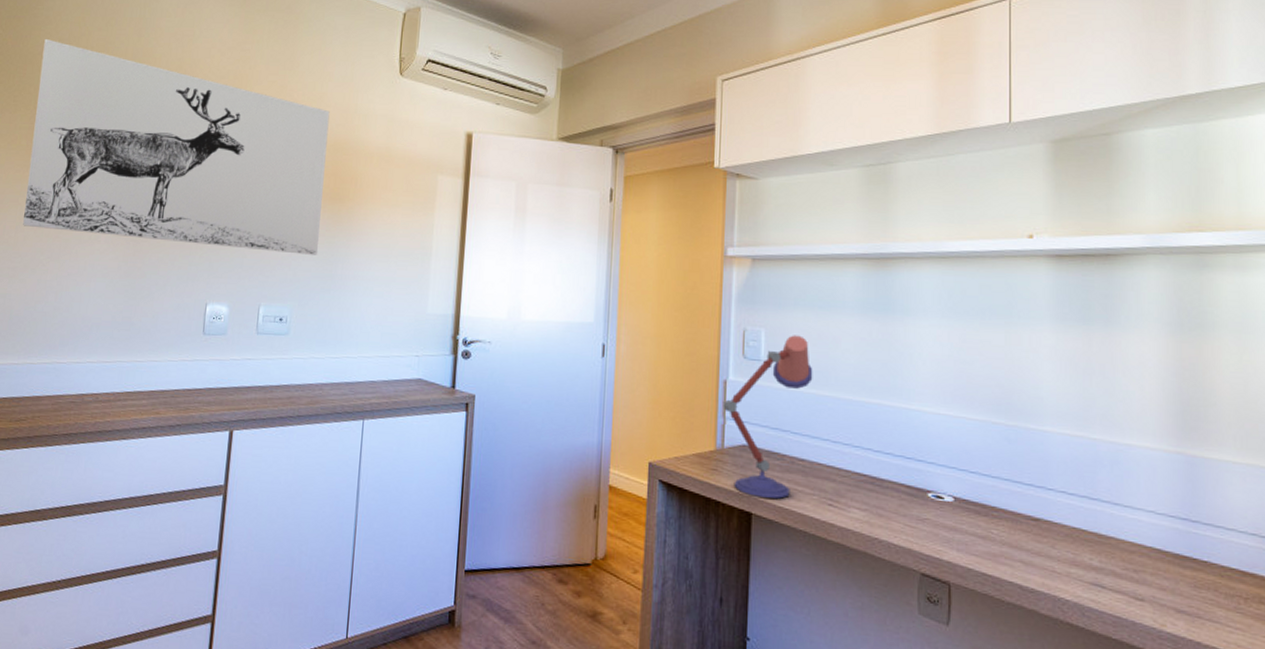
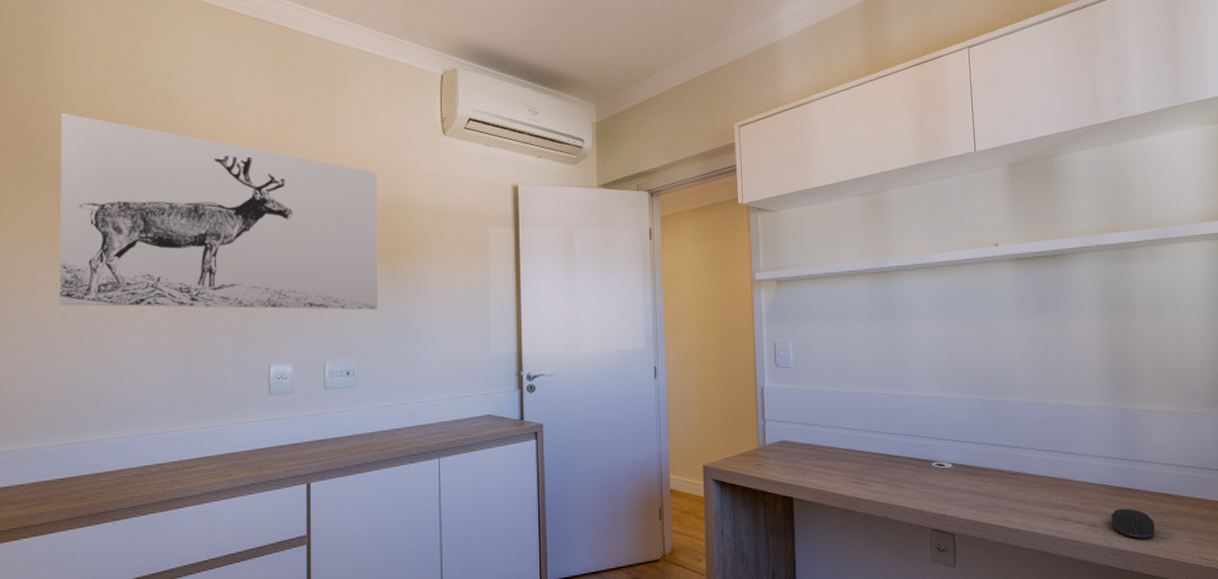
desk lamp: present [723,335,813,499] -> none [762,343,835,483]
computer mouse: none [1165,582,1226,627] -> present [1111,508,1155,539]

